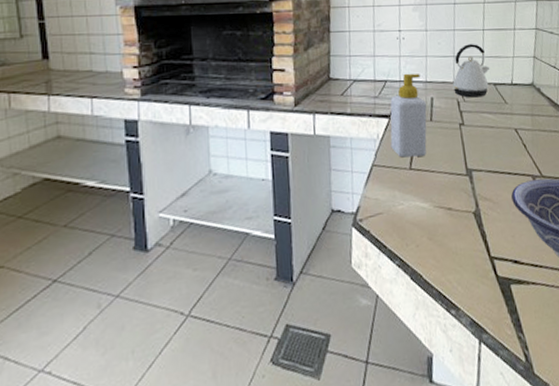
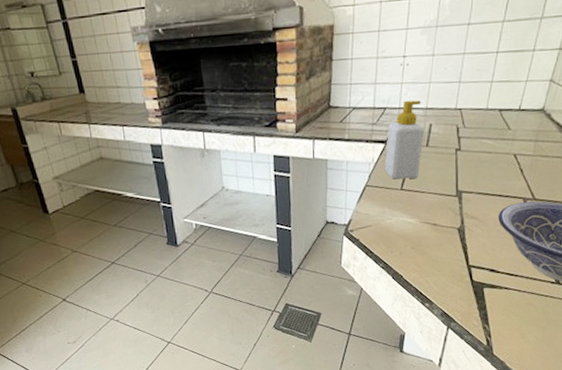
kettle: present [452,44,490,98] -> none [453,68,498,124]

